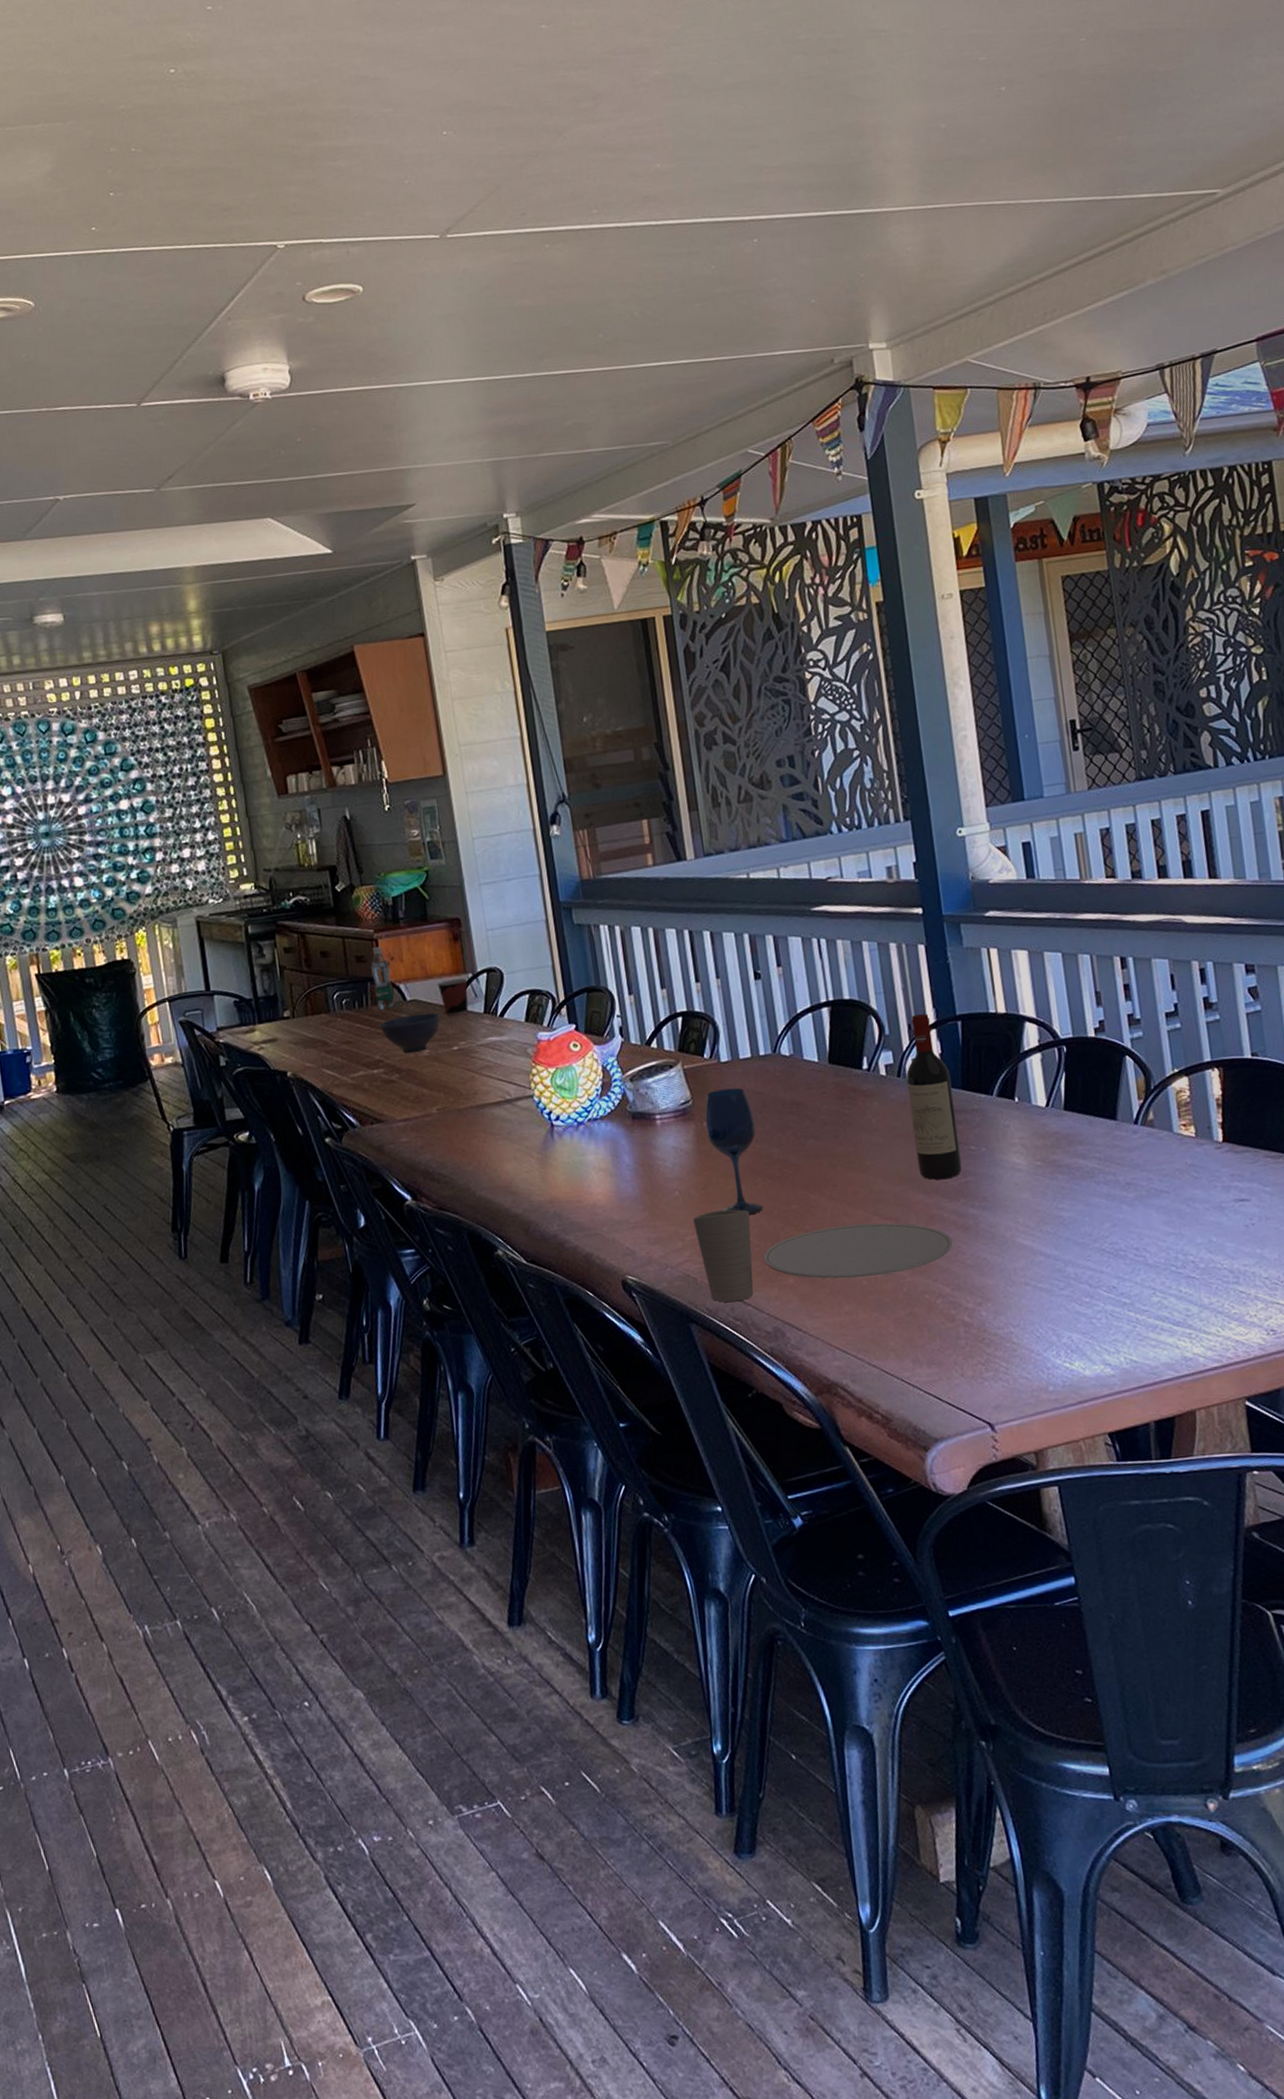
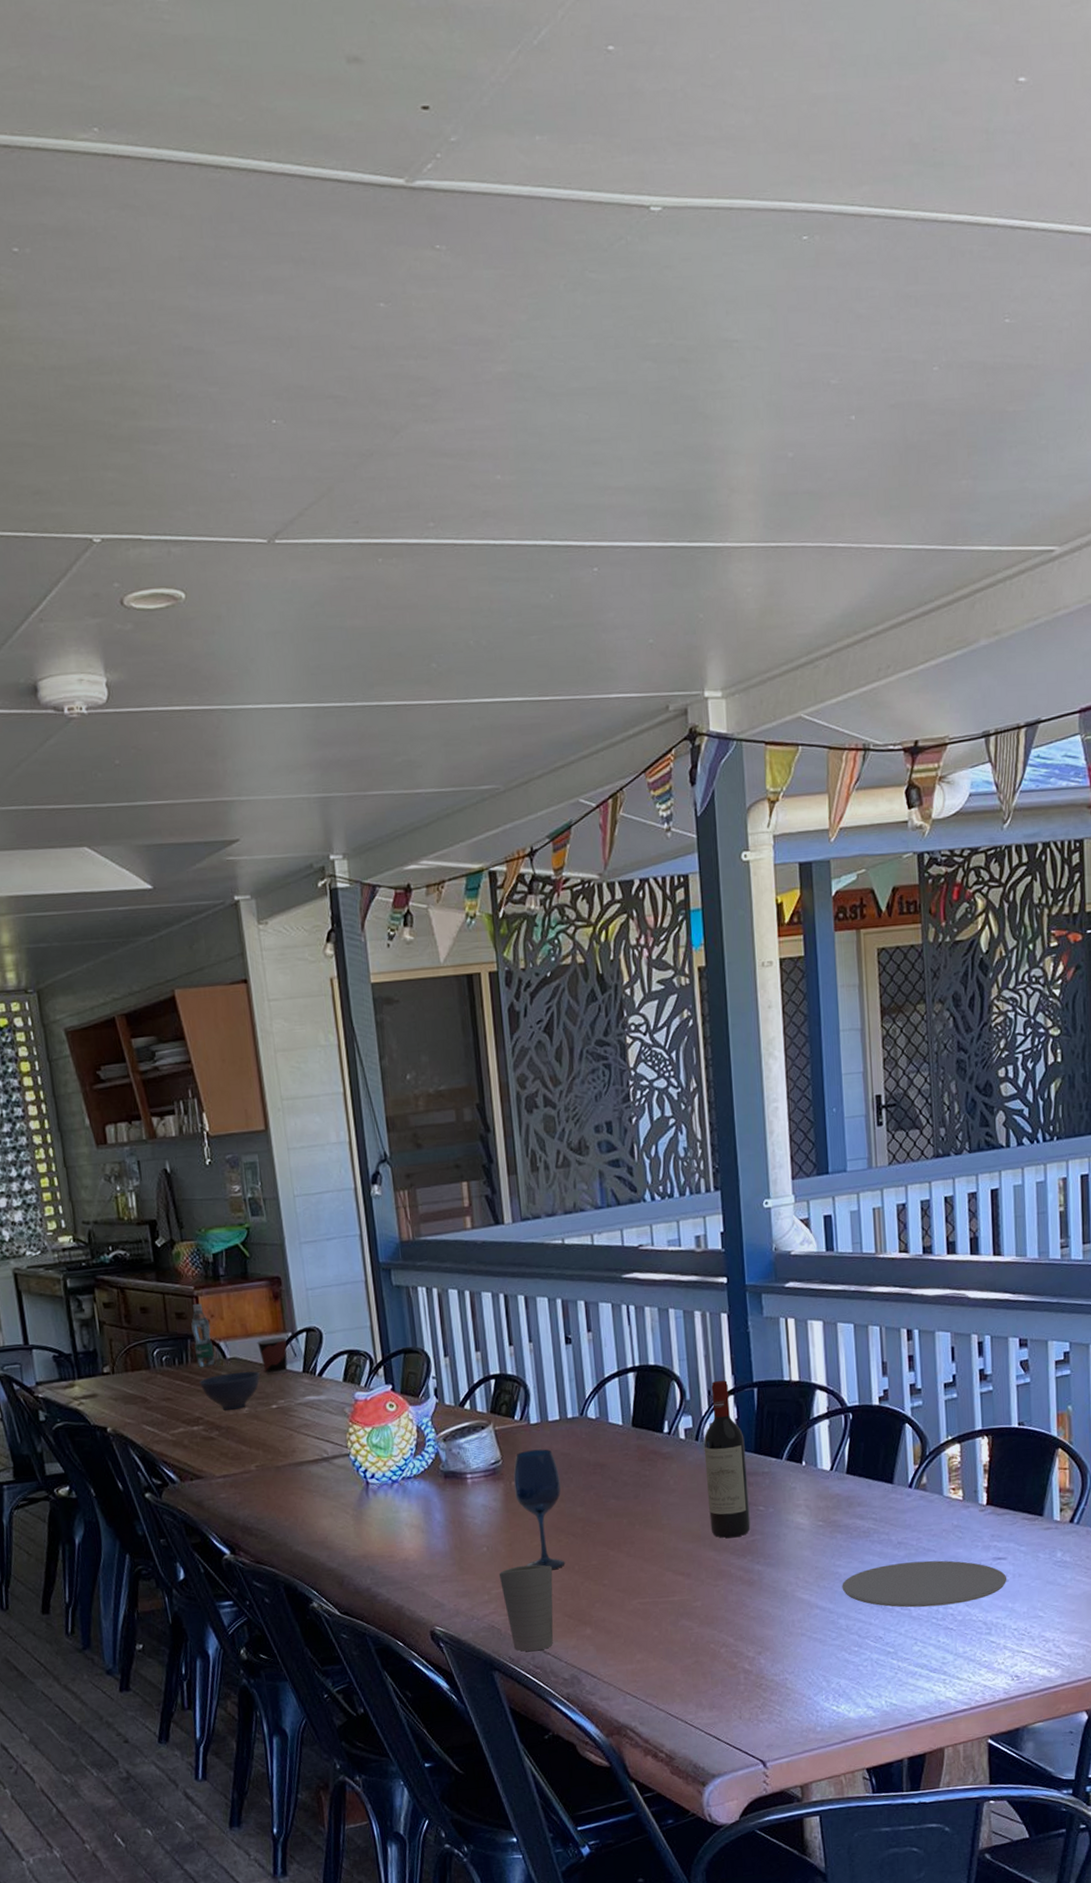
plate: present [763,1222,953,1279] -> none [563,1578,739,1630]
plate: none [1067,1202,1253,1254] -> present [842,1560,1007,1608]

